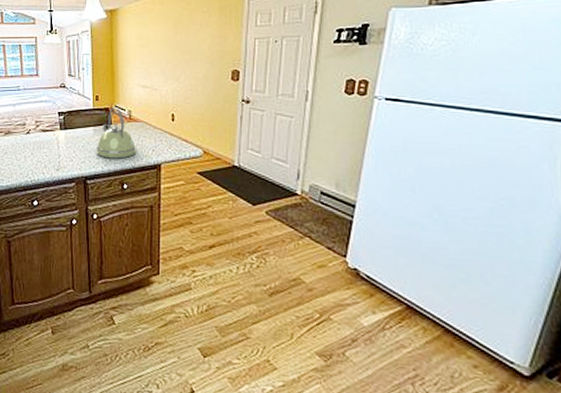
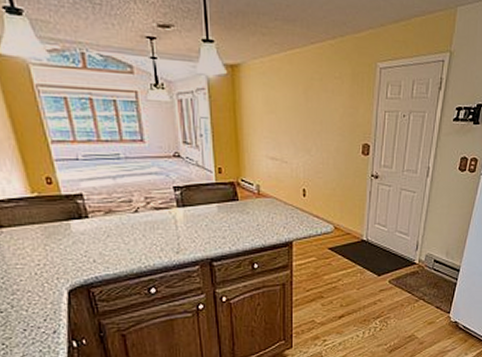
kettle: present [95,107,137,159] -> none [221,181,267,238]

